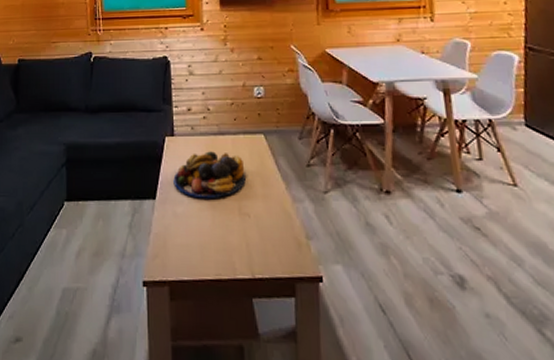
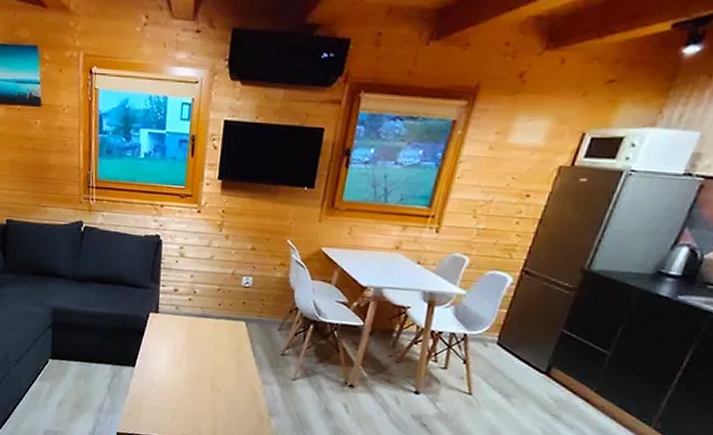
fruit bowl: present [173,151,246,199] -> none [153,330,223,374]

